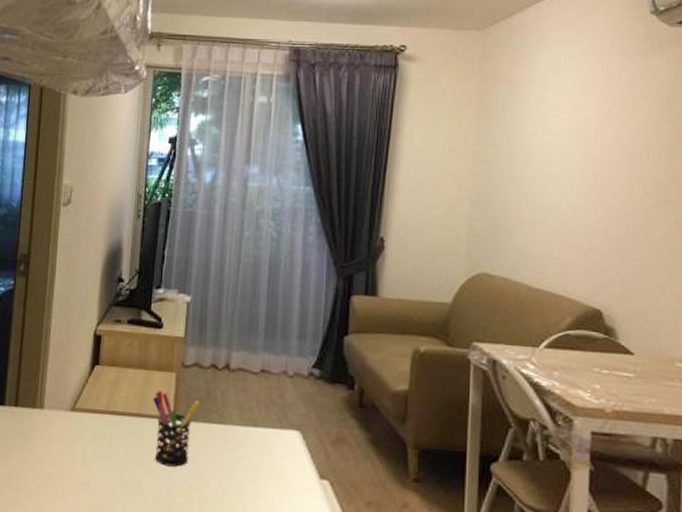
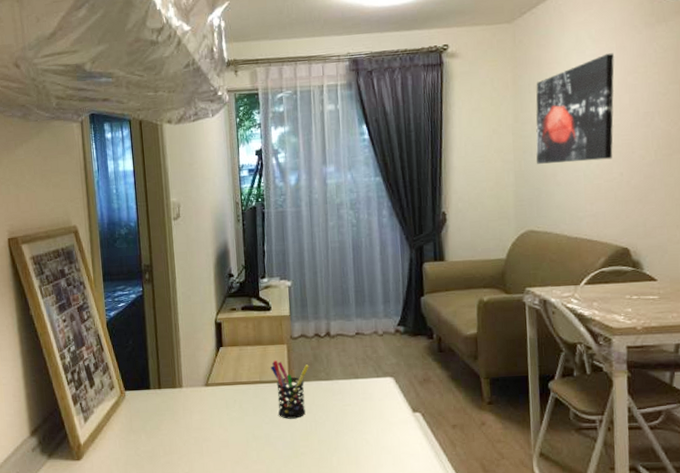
wall art: none [498,78,598,201] -> present [536,53,614,164]

